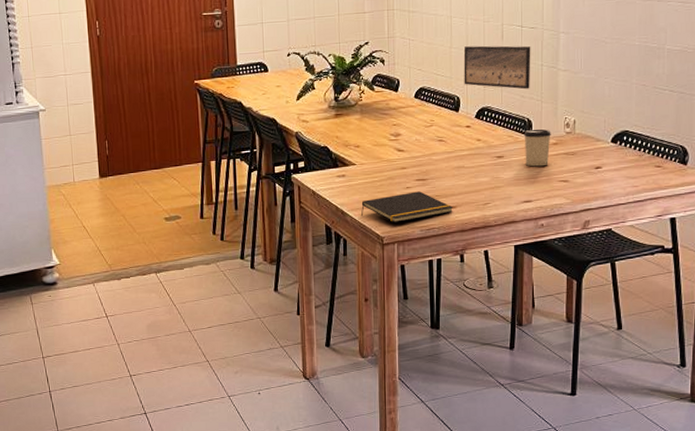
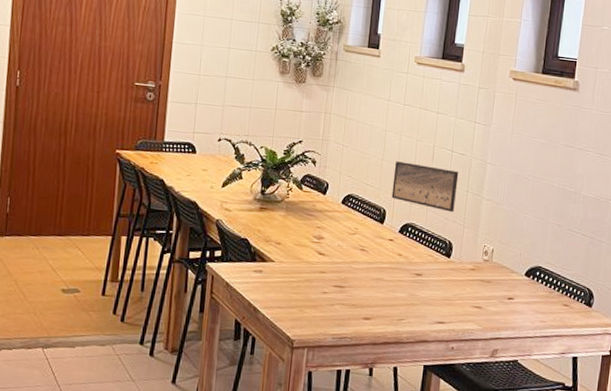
notepad: present [361,191,453,223] -> none [274,297,367,327]
cup: present [524,128,551,167] -> none [442,251,470,290]

